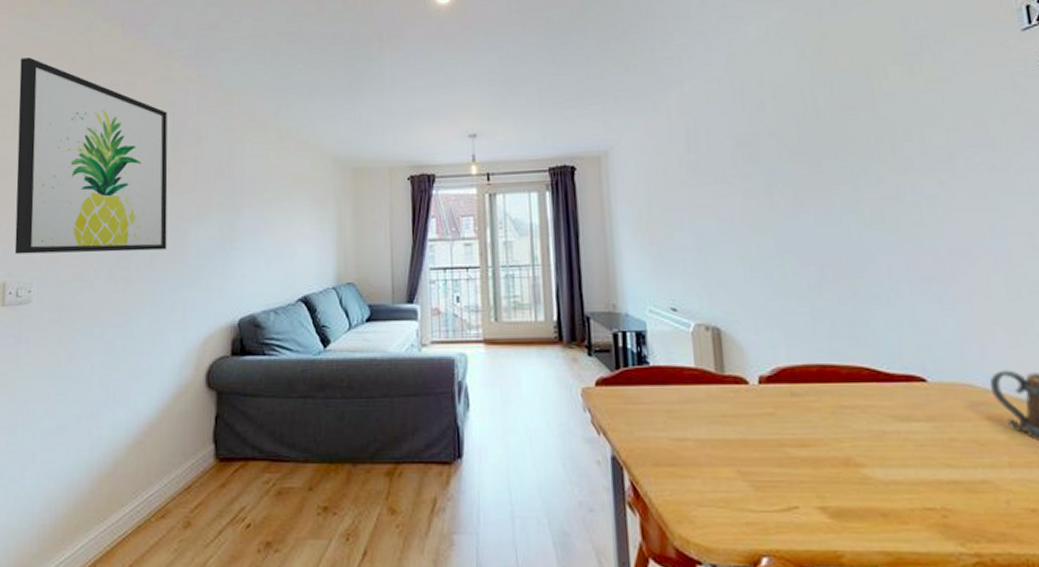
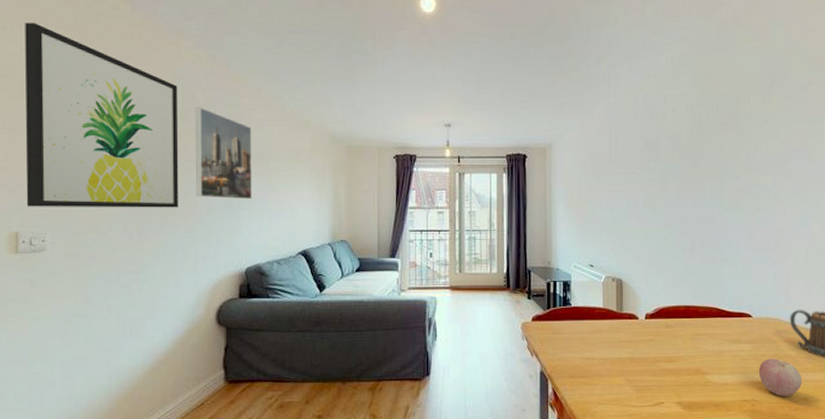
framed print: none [185,133,245,238] -> present [195,106,252,200]
apple: none [946,445,1025,506] -> present [758,358,802,397]

